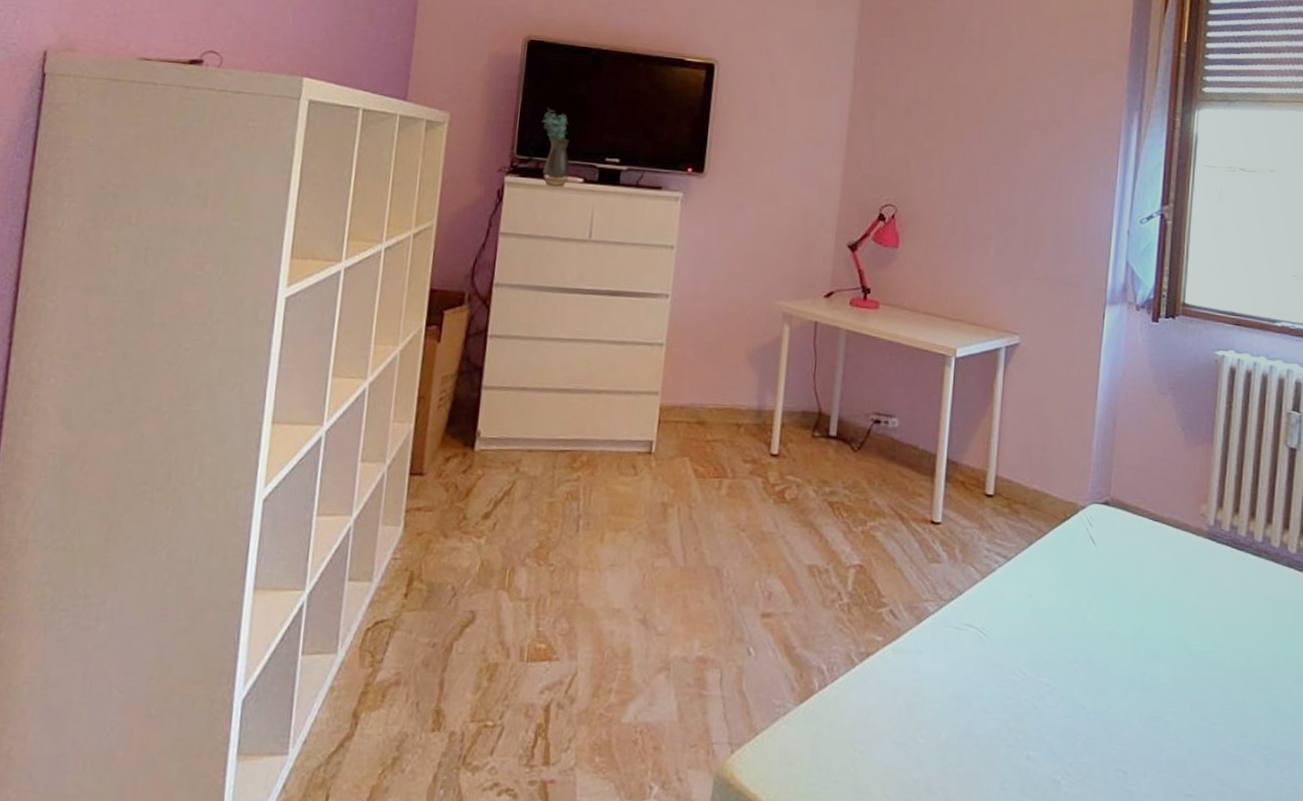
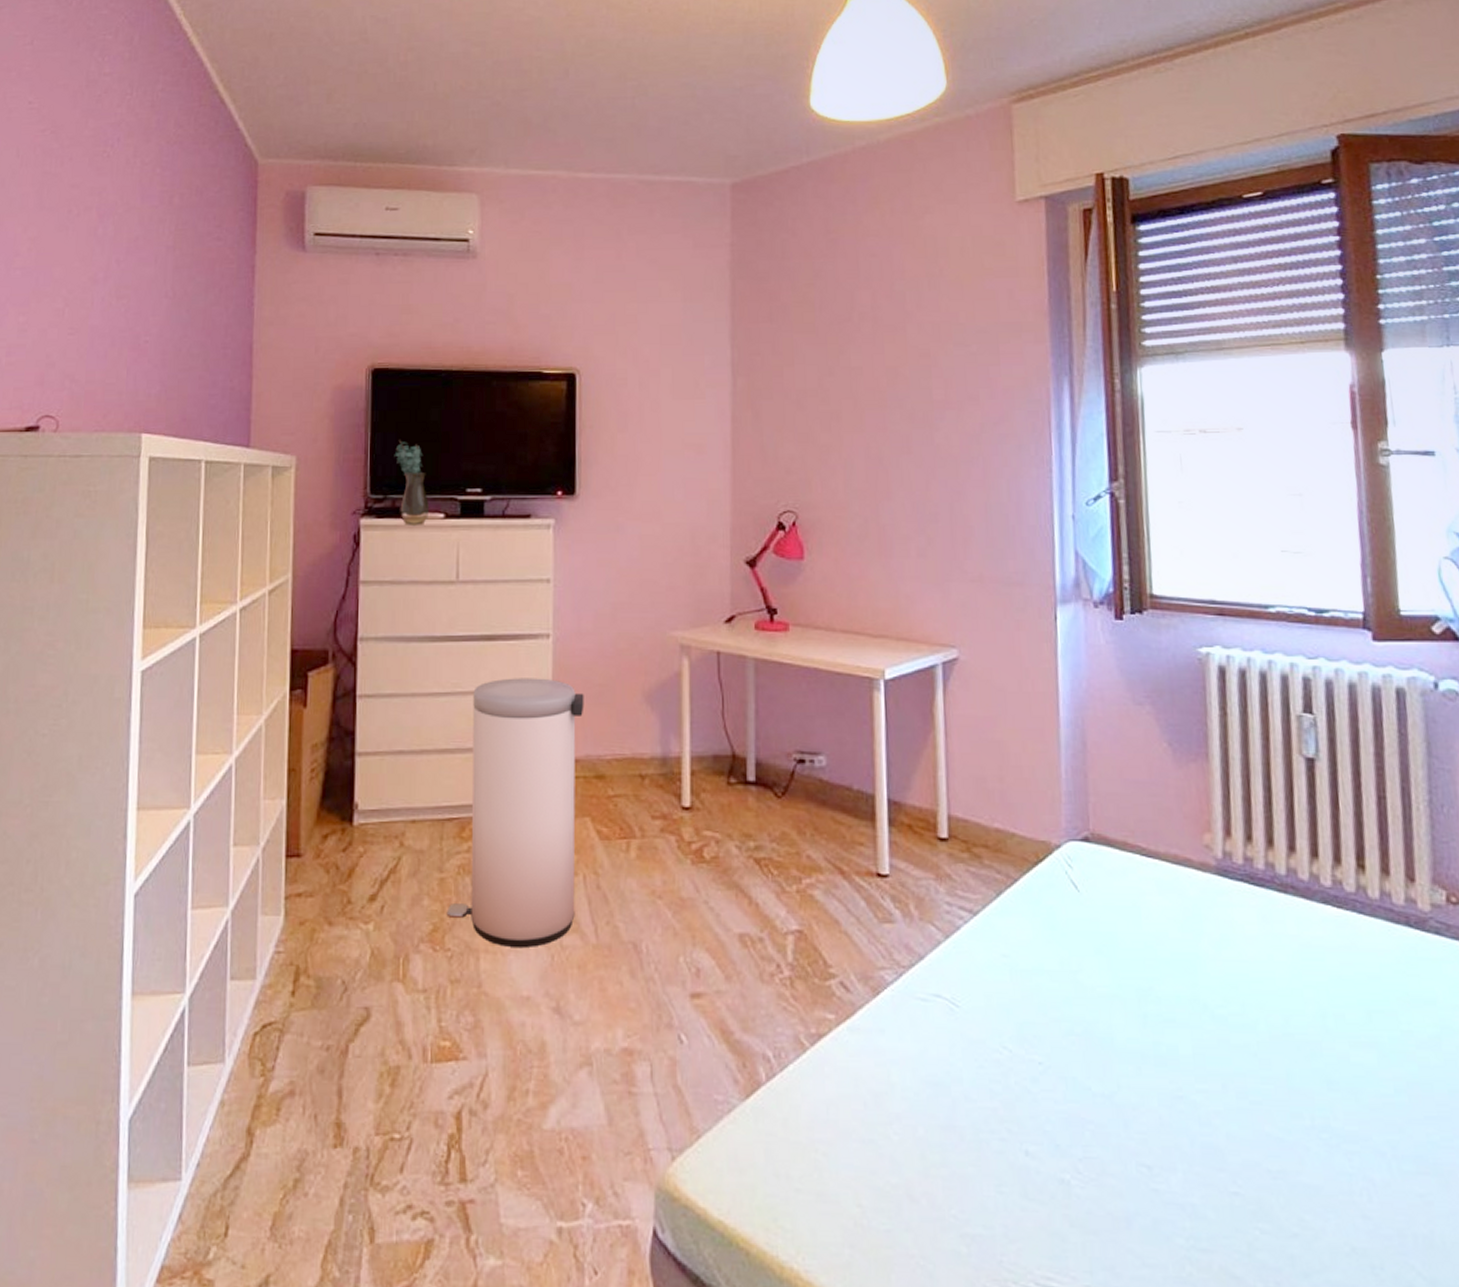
pedal bin: none [552,330,694,567] -> present [446,678,584,947]

